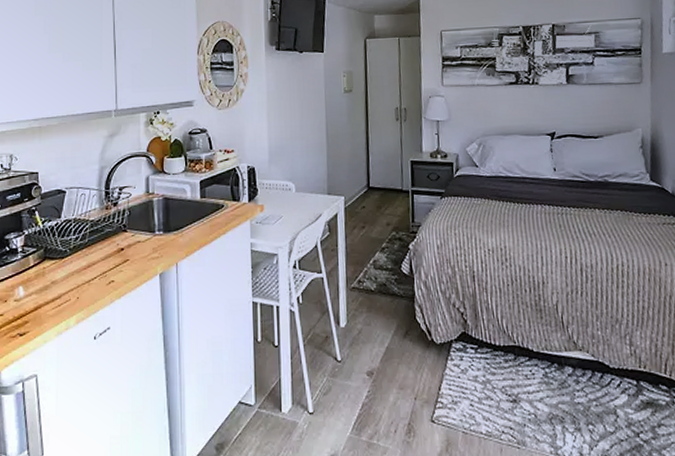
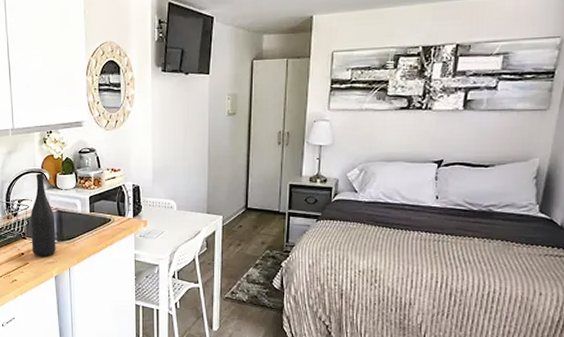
wine bottle: none [133,157,162,251] -> present [30,173,56,256]

